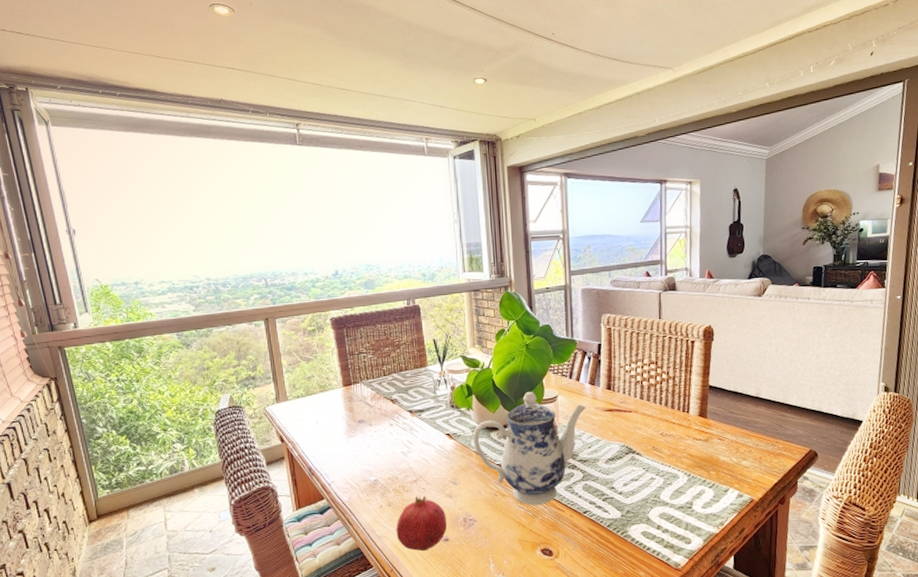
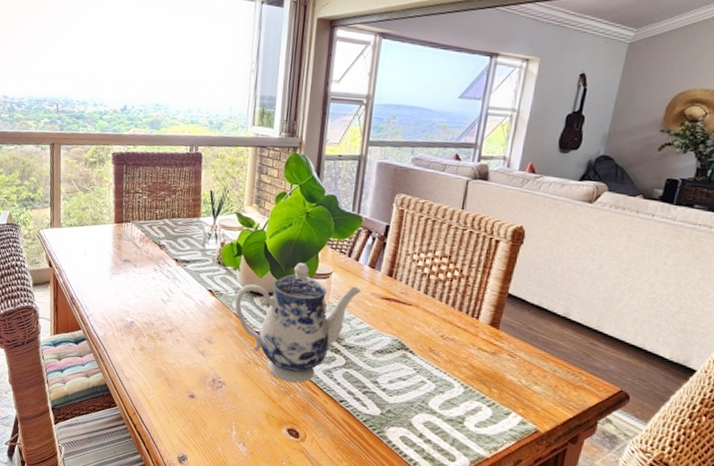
fruit: present [396,495,448,552] -> none [143,346,196,403]

